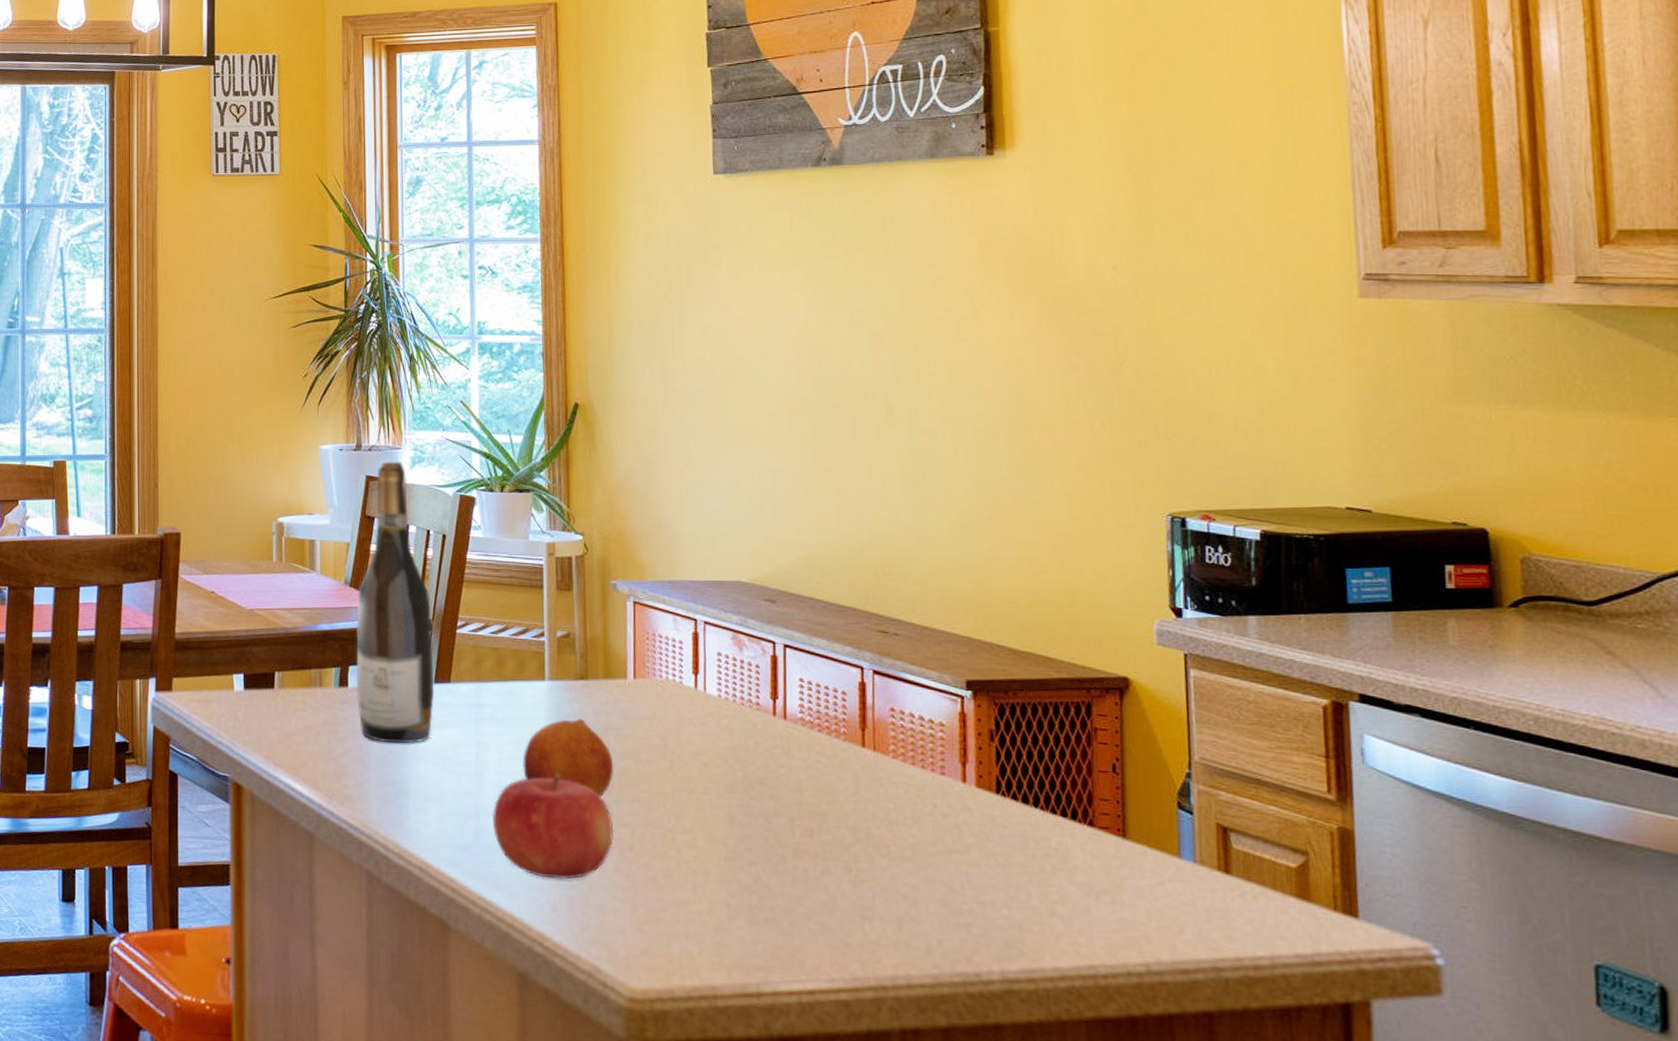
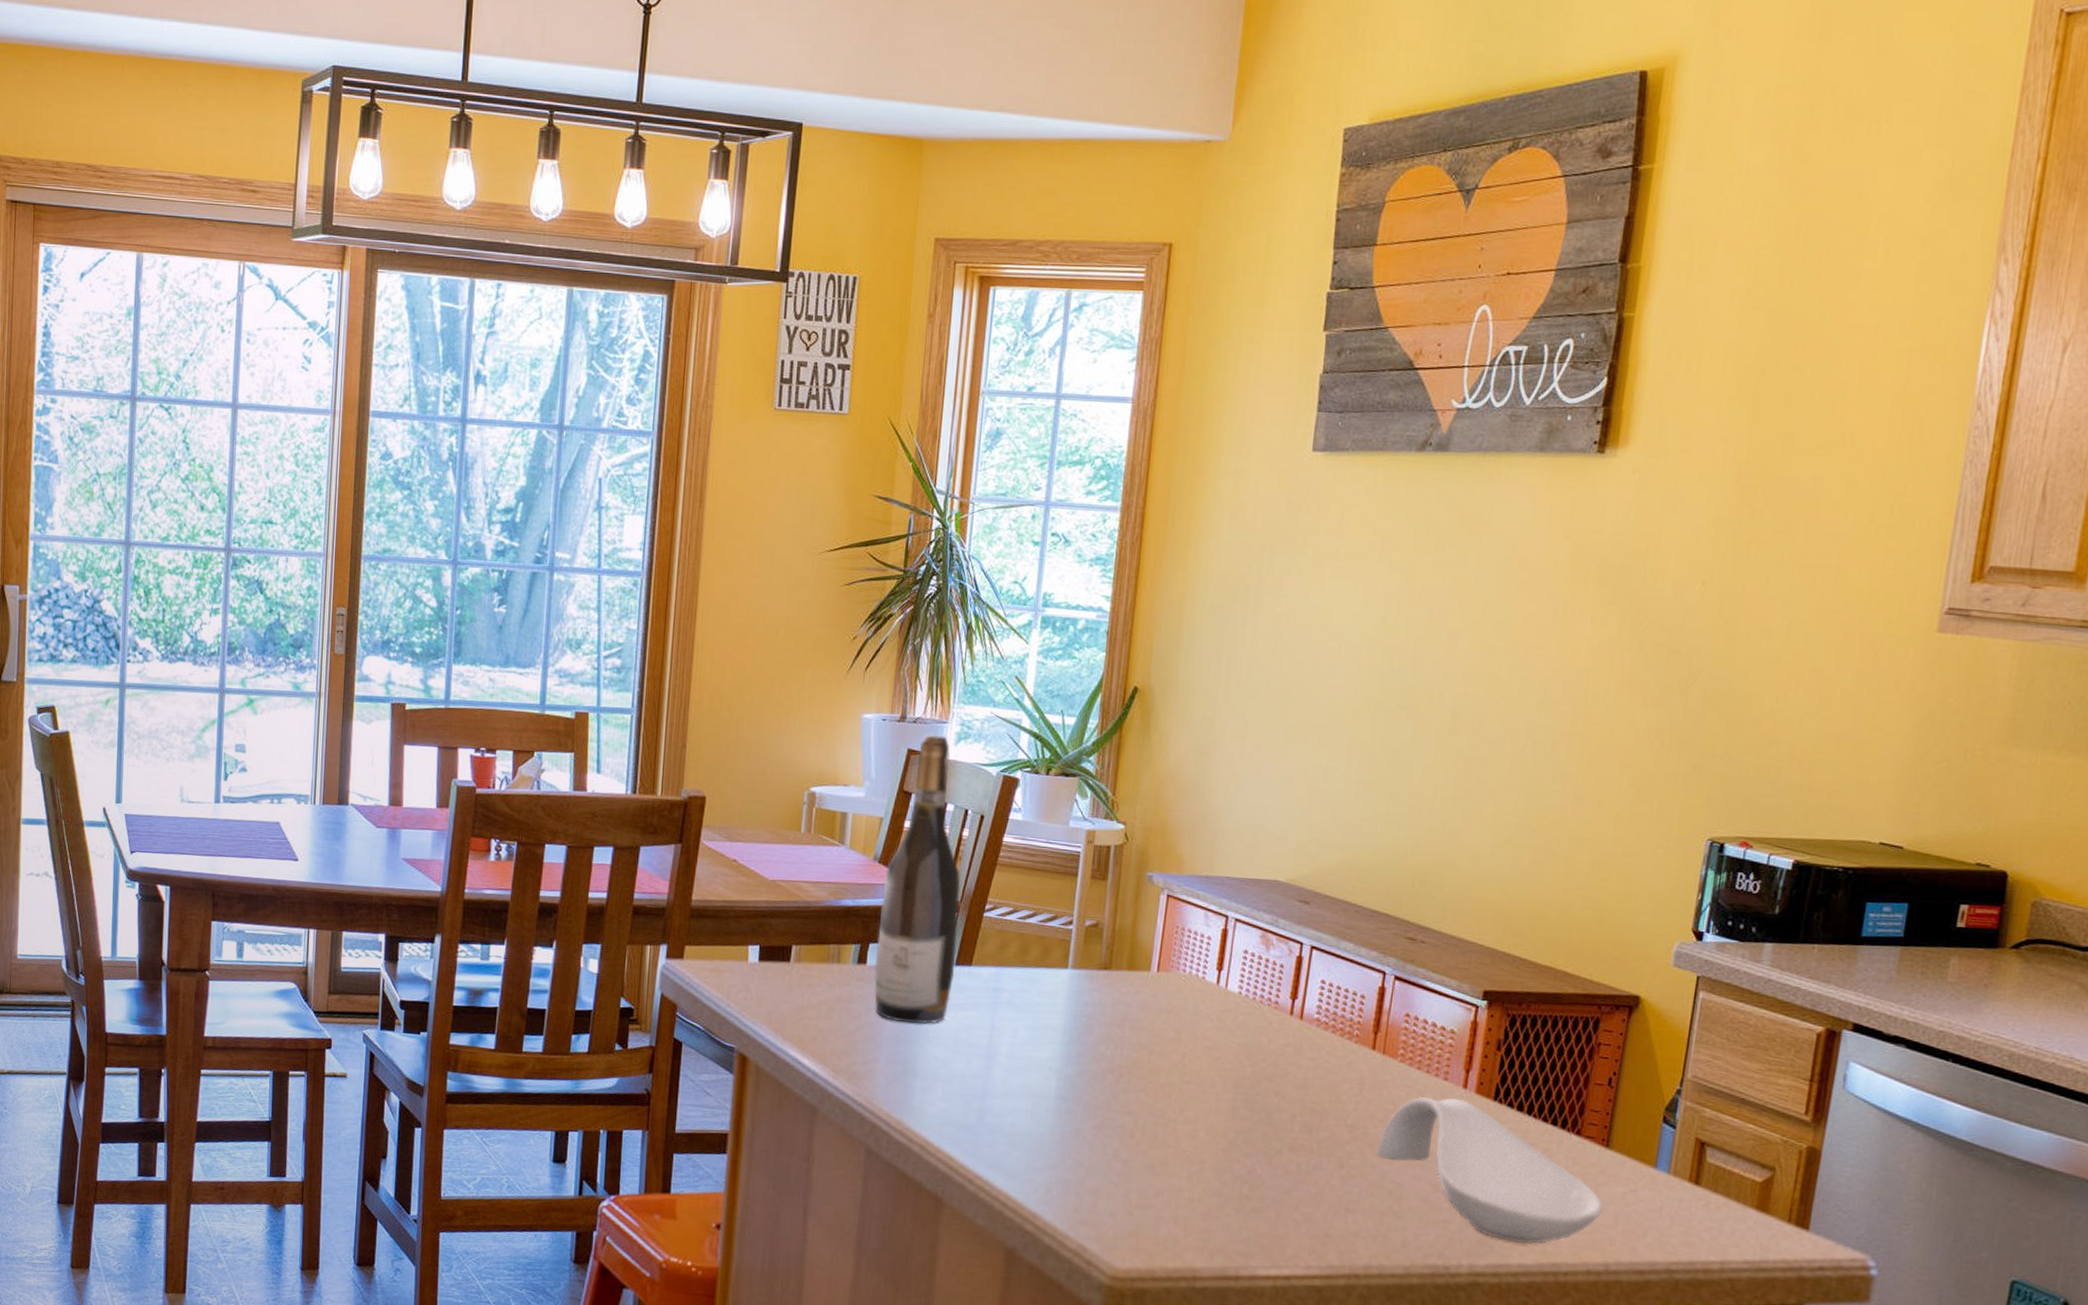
fruit: present [492,774,614,880] -> none [998,1061,1118,1163]
fruit: present [522,718,614,798] -> none [1034,1007,1126,1086]
spoon rest: none [883,793,1132,945] -> present [1376,1097,1603,1244]

